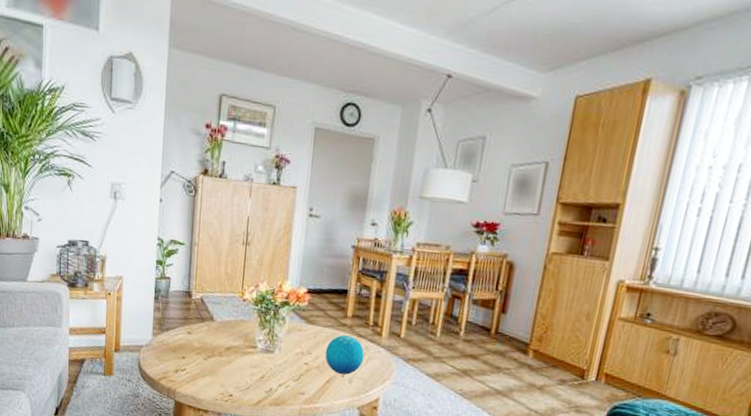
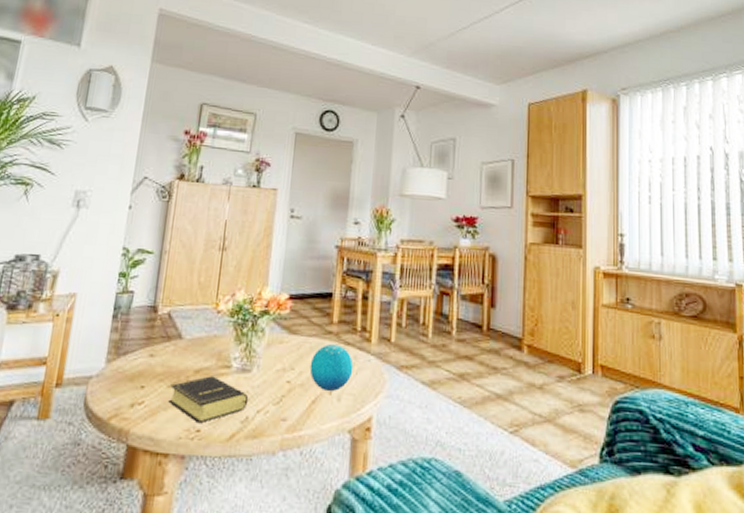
book: none [205,353,272,390] -> present [168,376,249,424]

